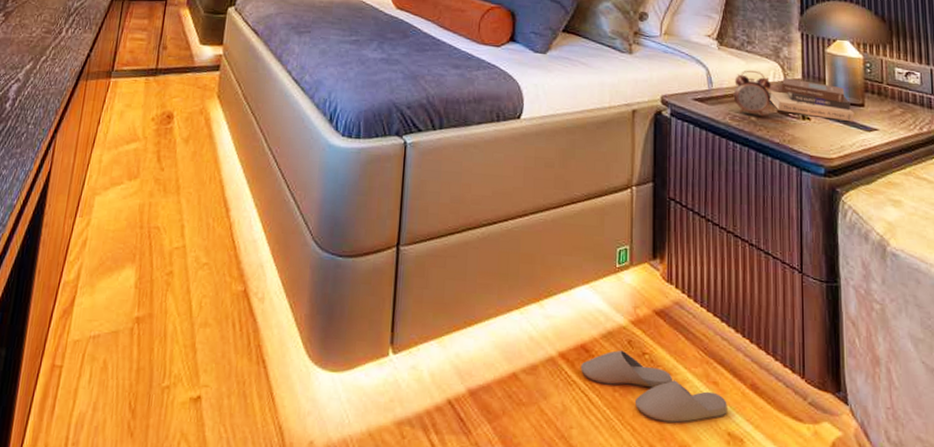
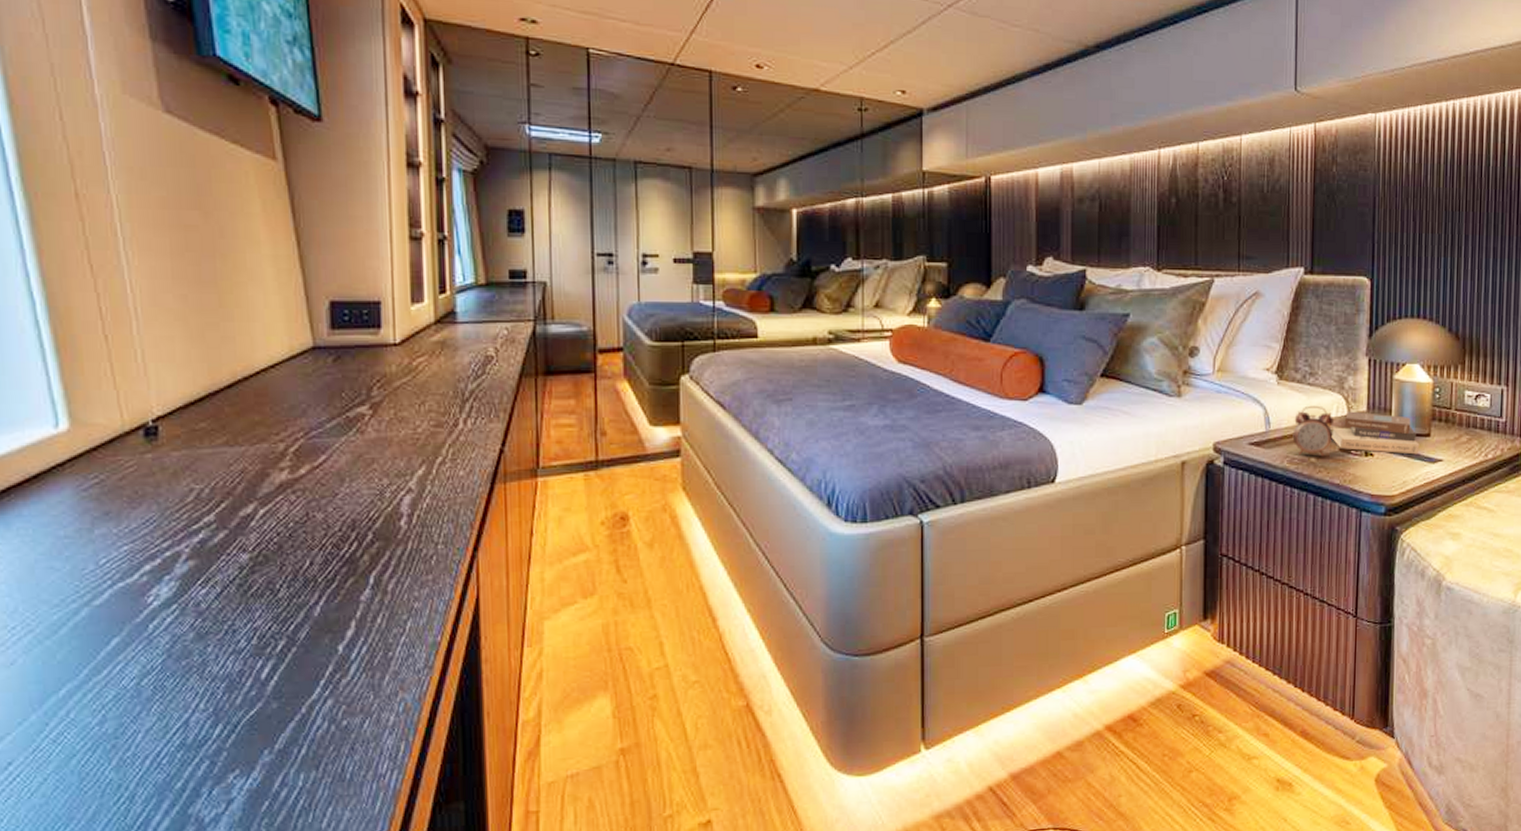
slippers: present [581,350,727,423] -> none [1129,716,1277,778]

